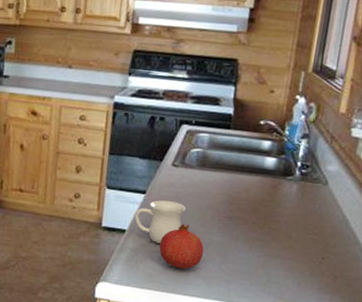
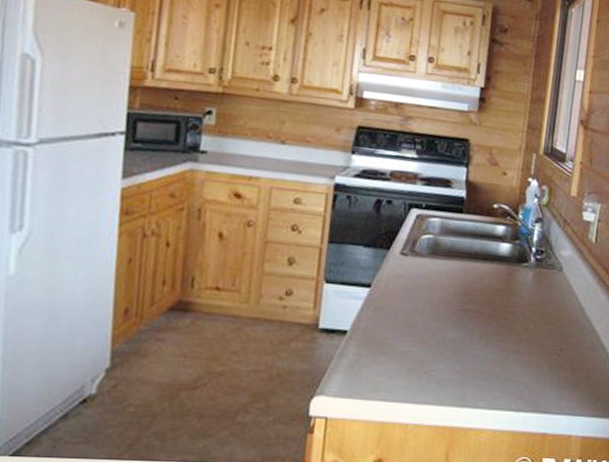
mug: present [134,200,187,243] -> none [357,294,417,344]
fruit: present [159,223,204,270] -> none [386,320,437,373]

